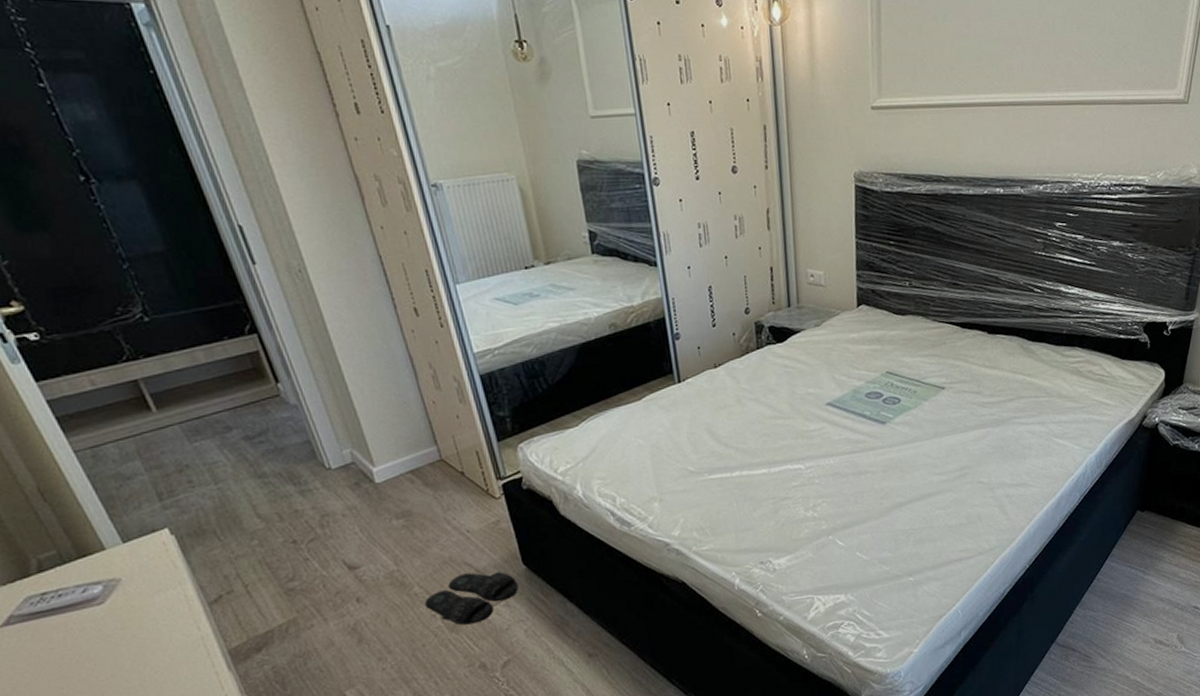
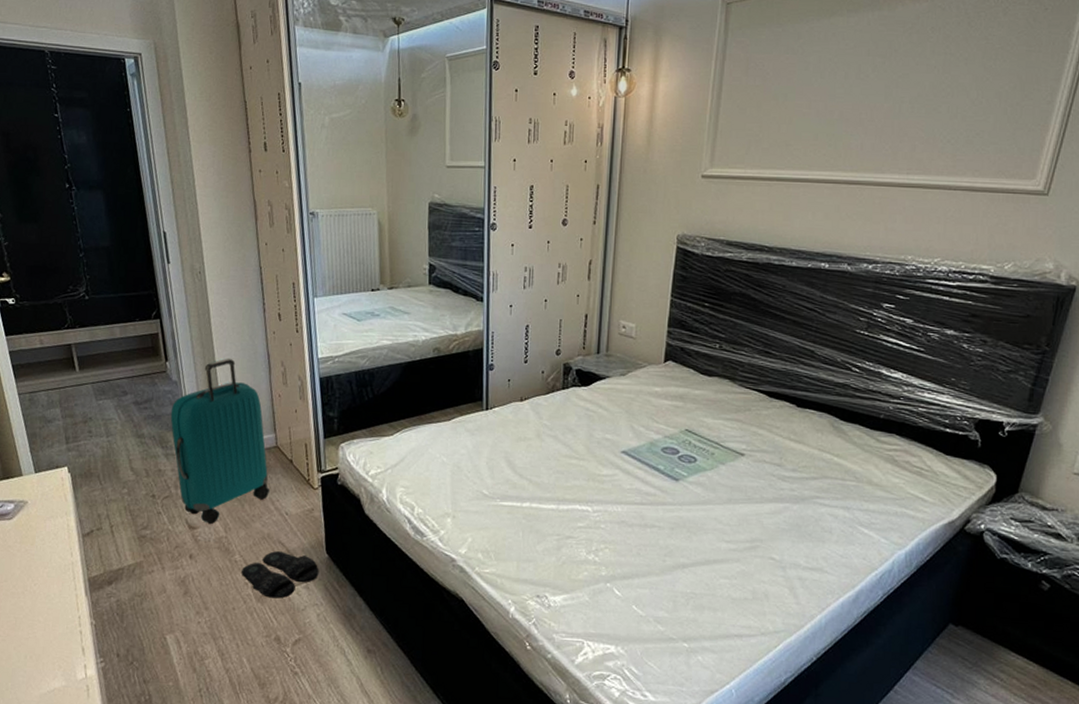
suitcase: none [295,368,442,560] -> present [170,358,269,524]

